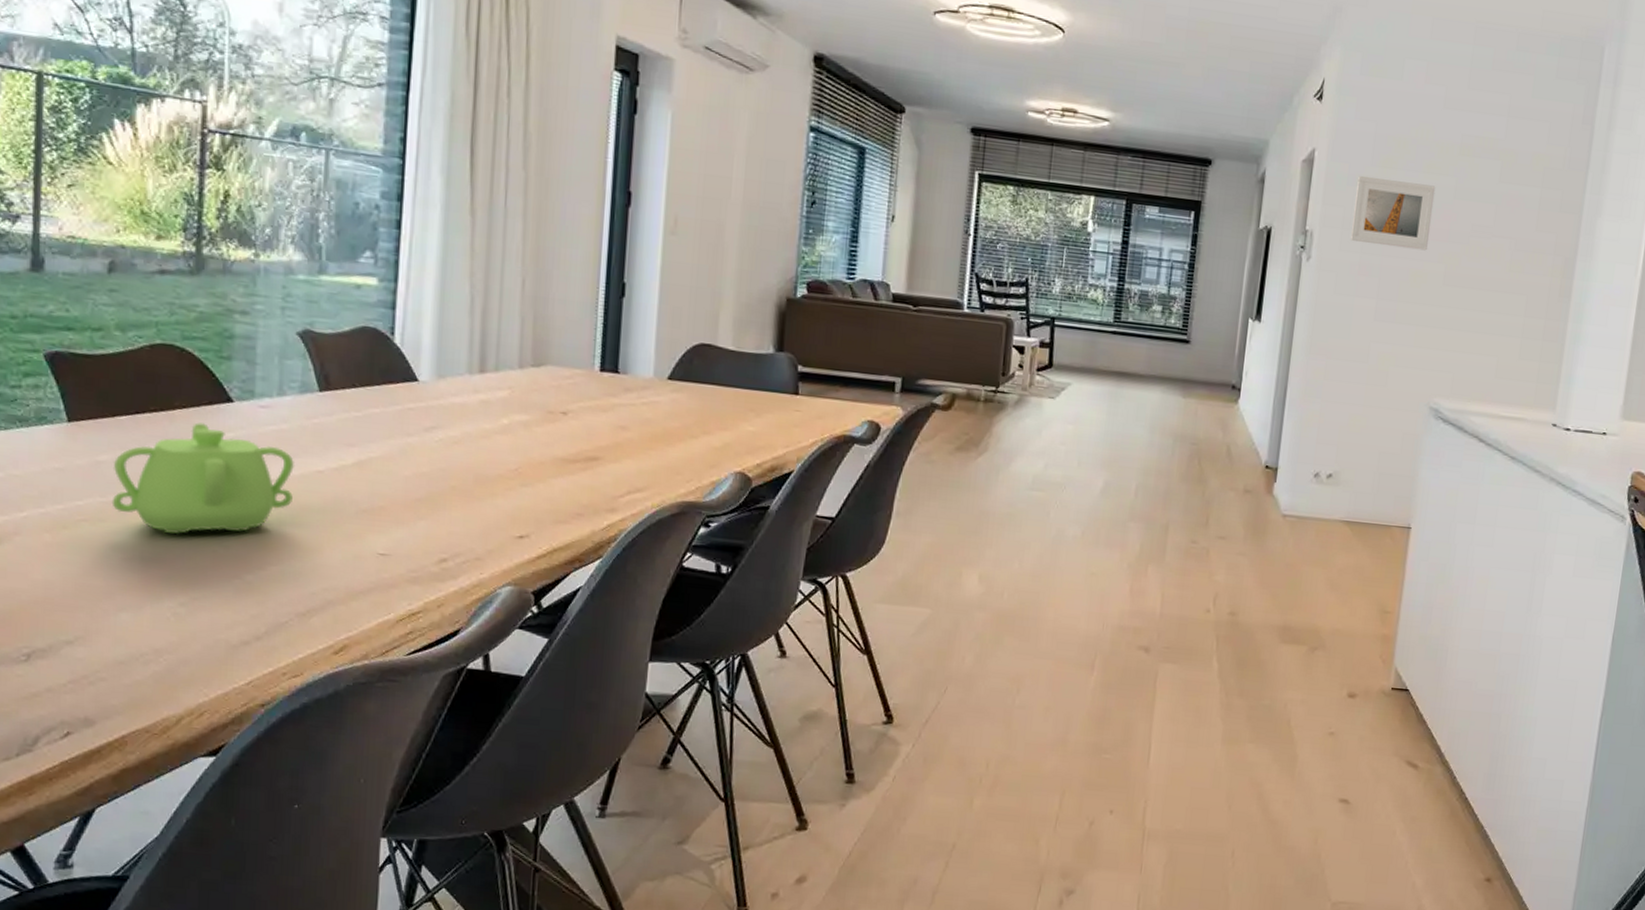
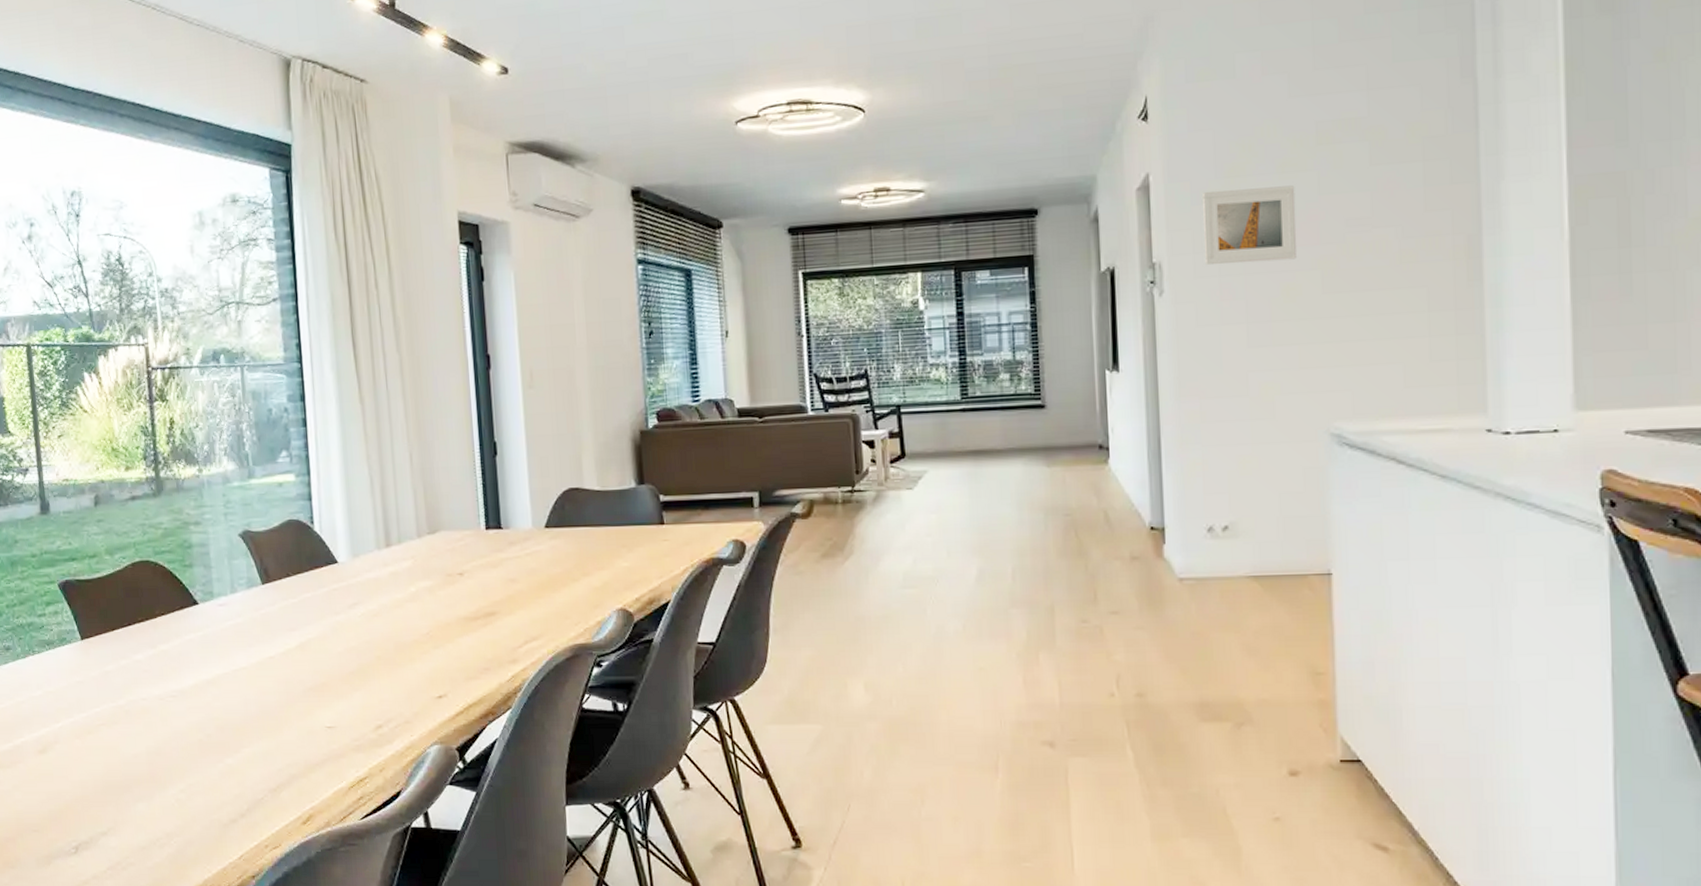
teapot: present [111,422,295,535] -> none [117,626,254,729]

